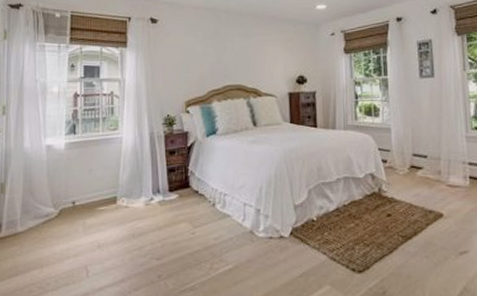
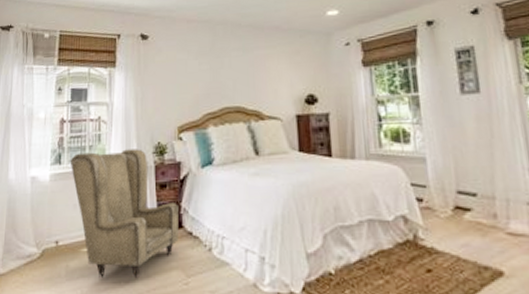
armchair: none [84,120,186,231] -> present [70,149,179,279]

